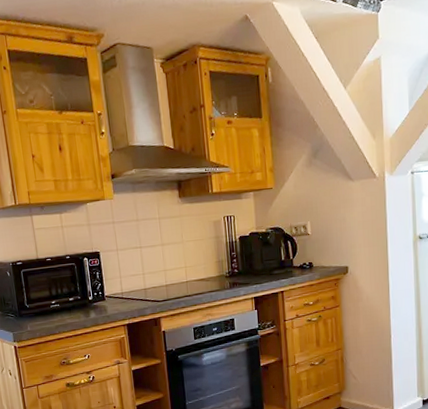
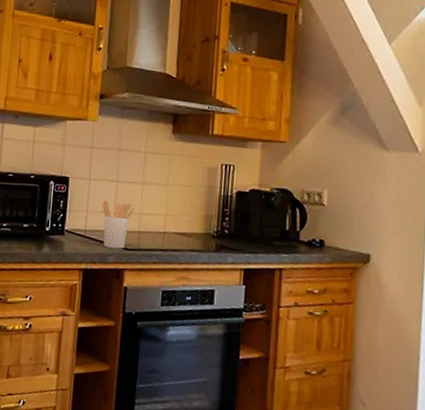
utensil holder: none [131,264,159,303] -> present [101,200,134,249]

